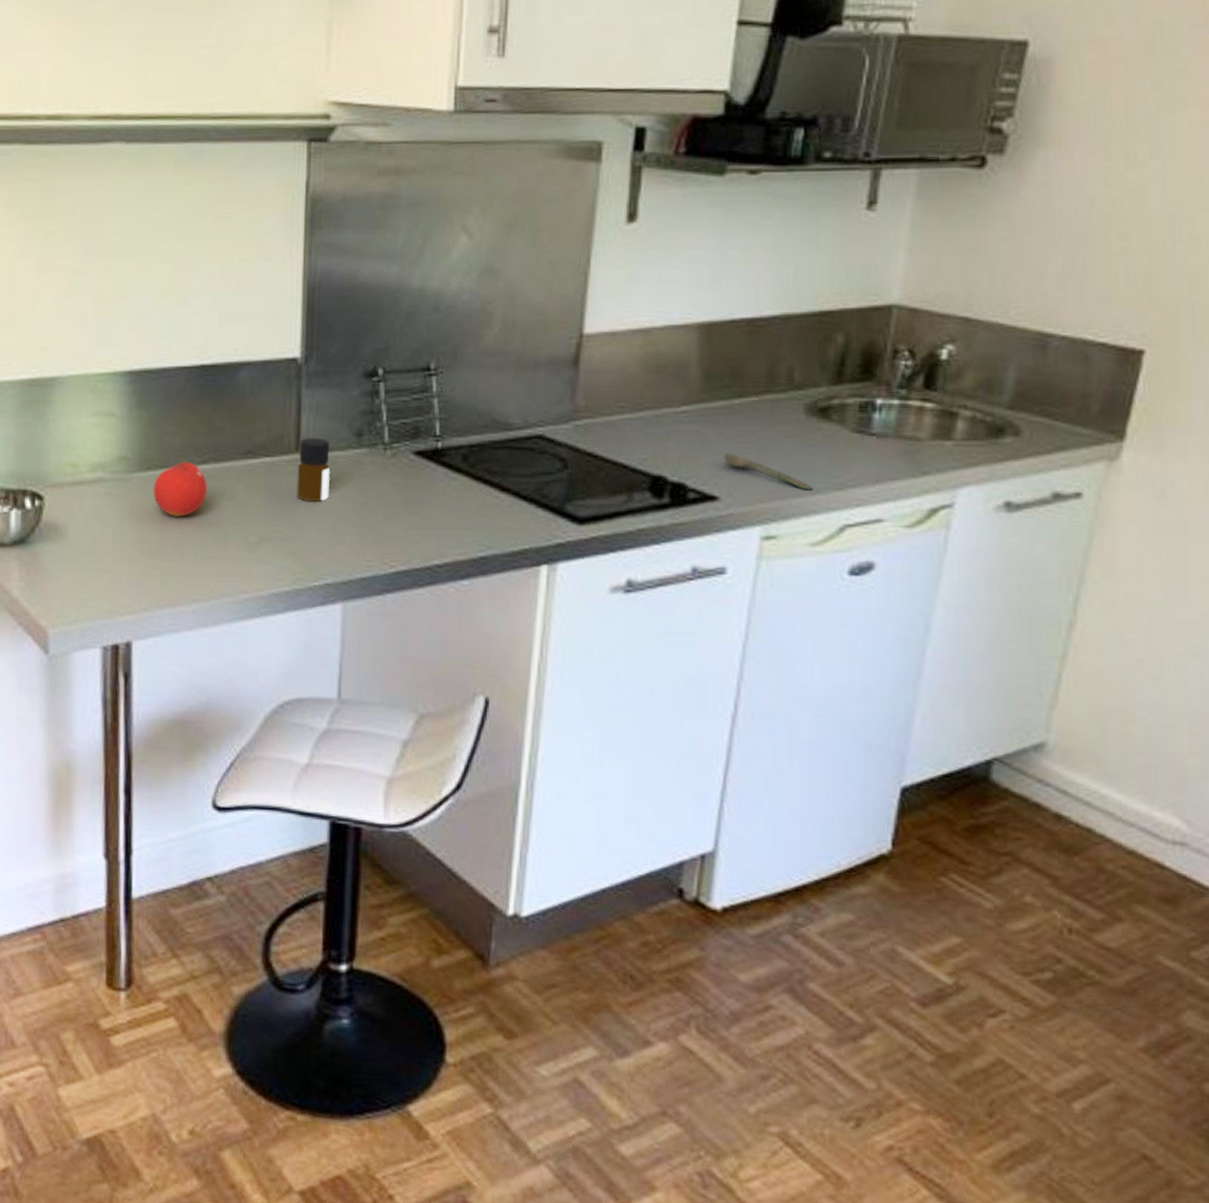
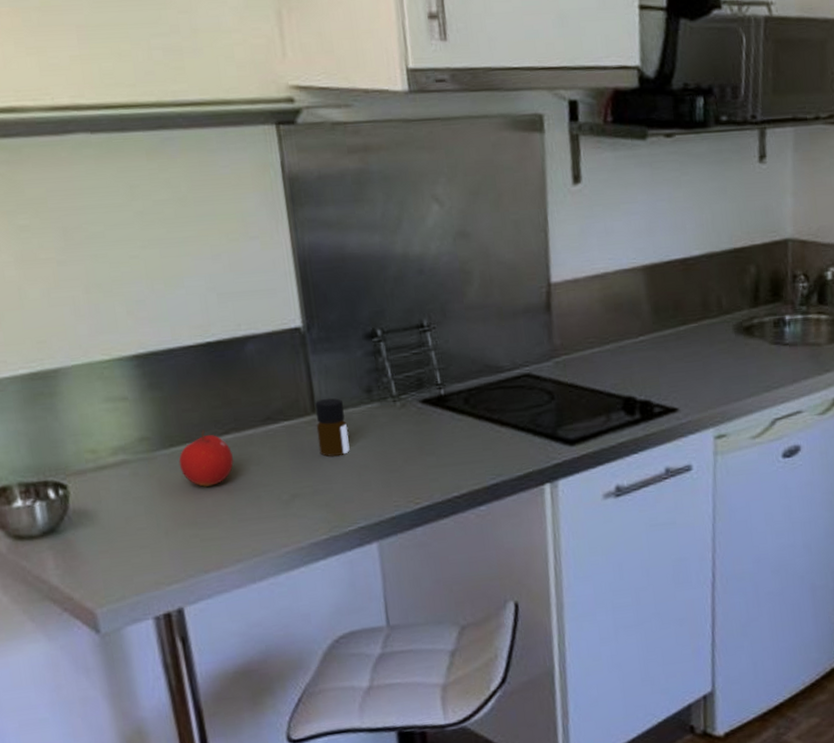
spoon: present [723,453,813,490] -> none [677,371,748,395]

